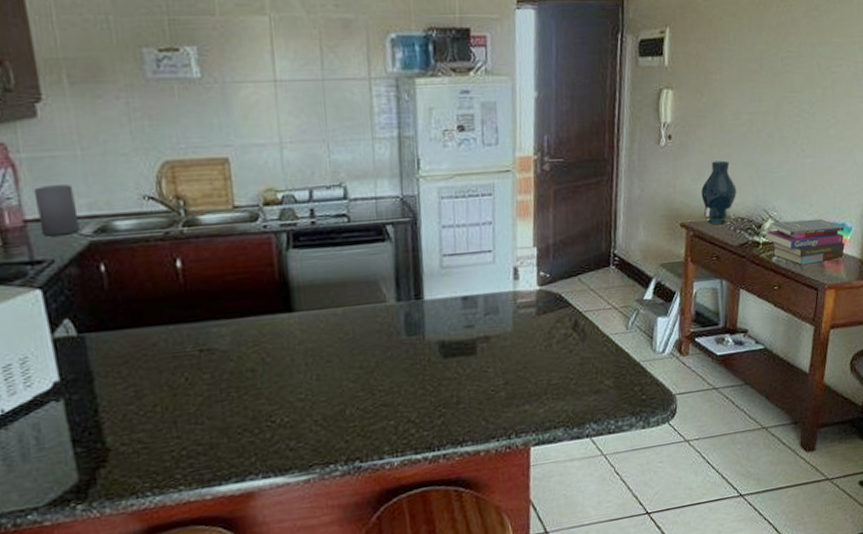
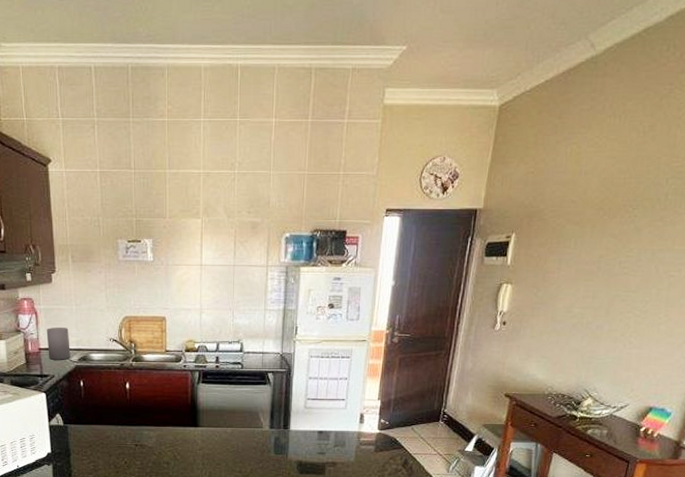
vase: present [701,160,737,225] -> none [527,345,561,398]
books: present [765,218,845,265] -> none [583,401,664,440]

